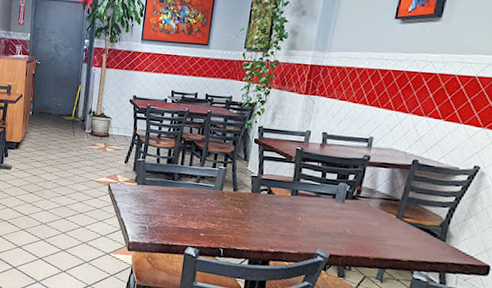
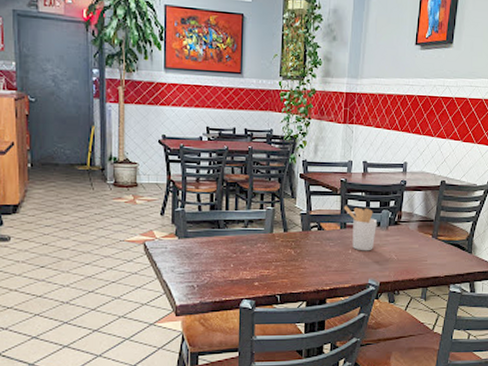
utensil holder: none [297,174,332,222] -> present [343,206,377,251]

